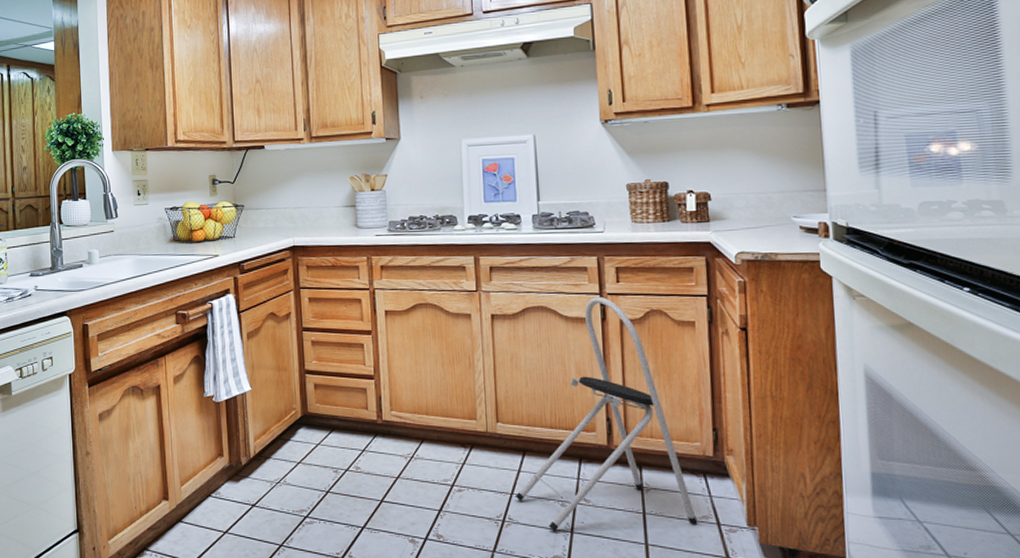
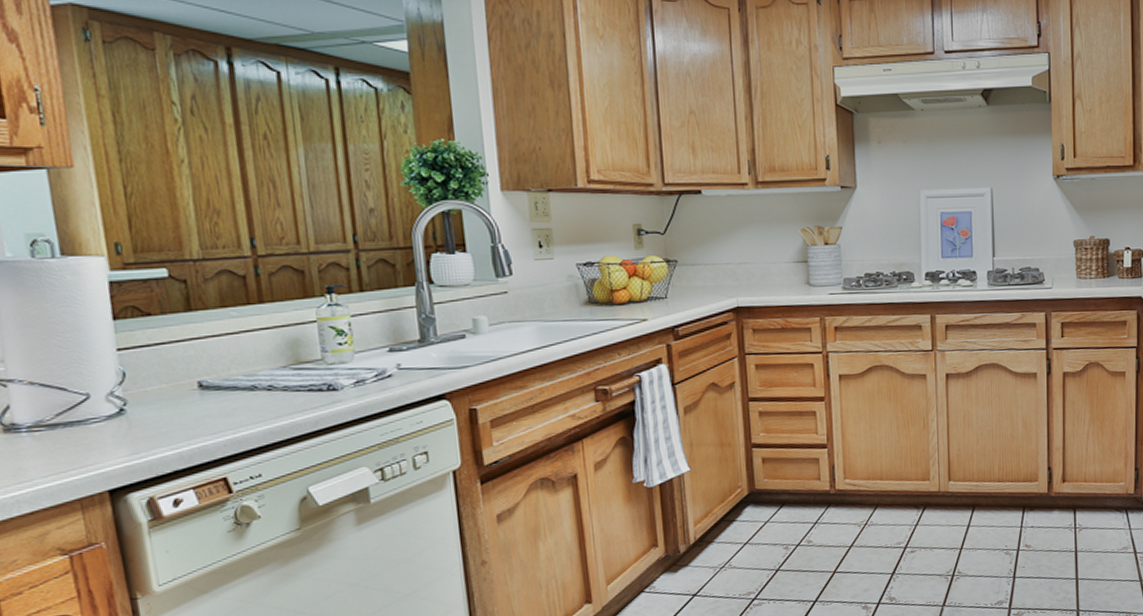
step stool: present [516,296,698,532] -> none [965,351,1119,580]

